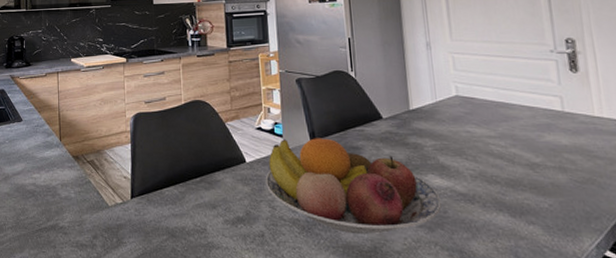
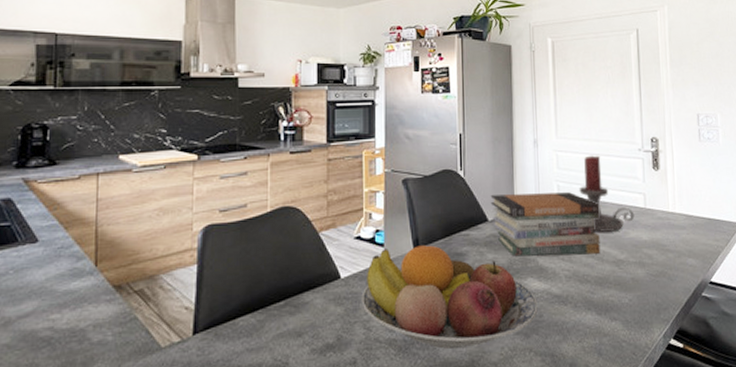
book stack: none [383,93,511,155] -> present [490,192,601,257]
candle holder: none [481,57,550,134] -> present [579,155,635,232]

